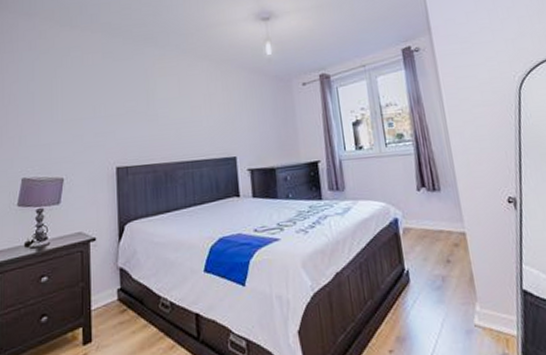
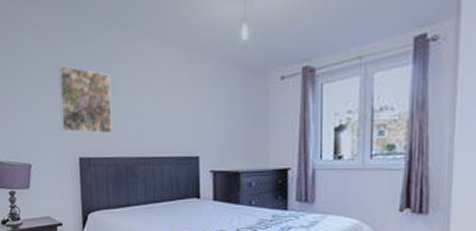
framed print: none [96,81,151,143] -> present [58,65,113,134]

